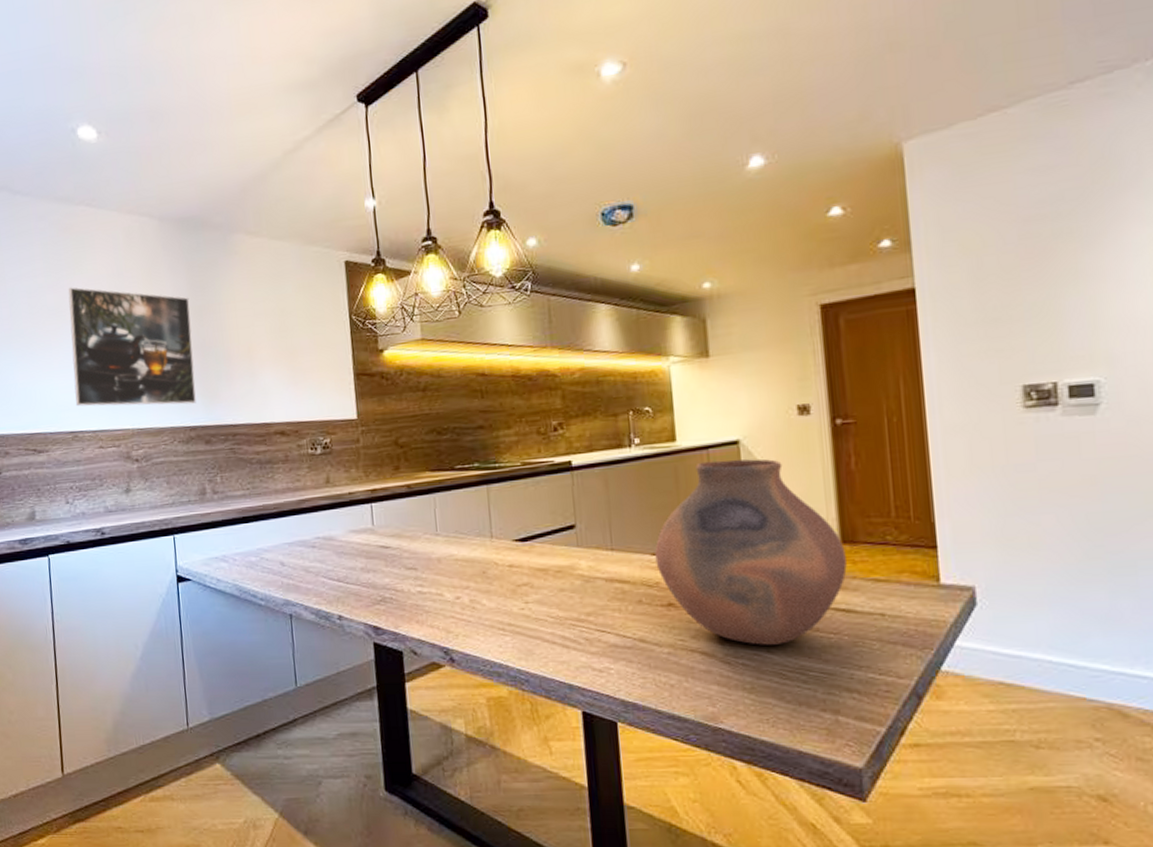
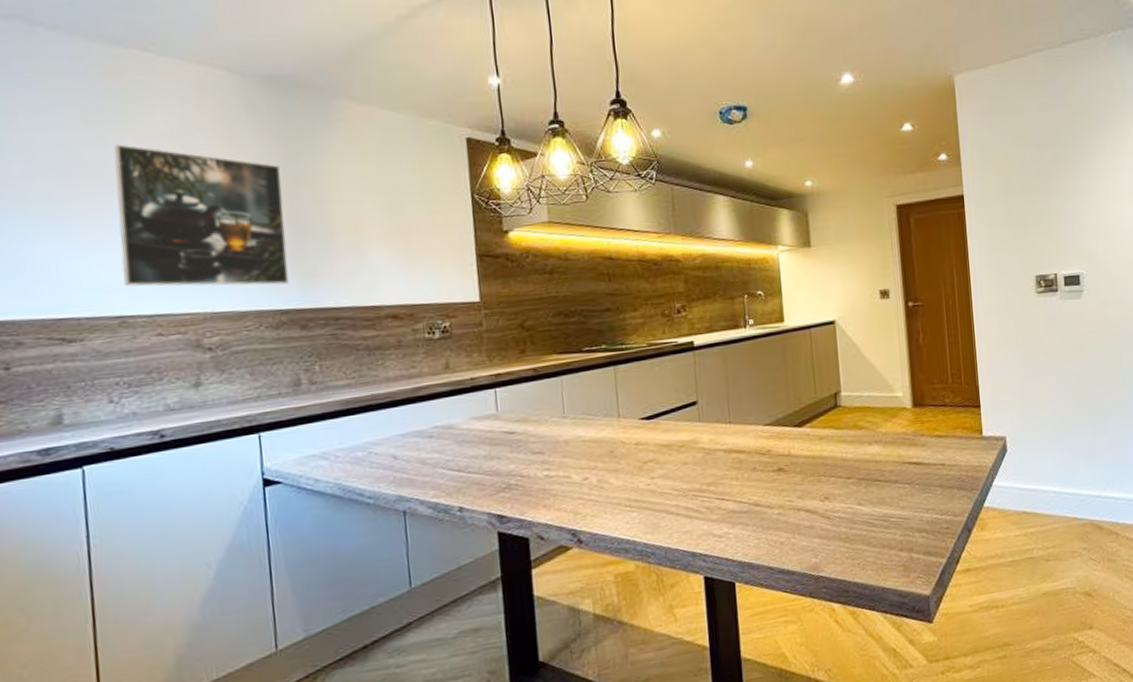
vase: present [655,458,847,645] -> none [767,336,917,499]

